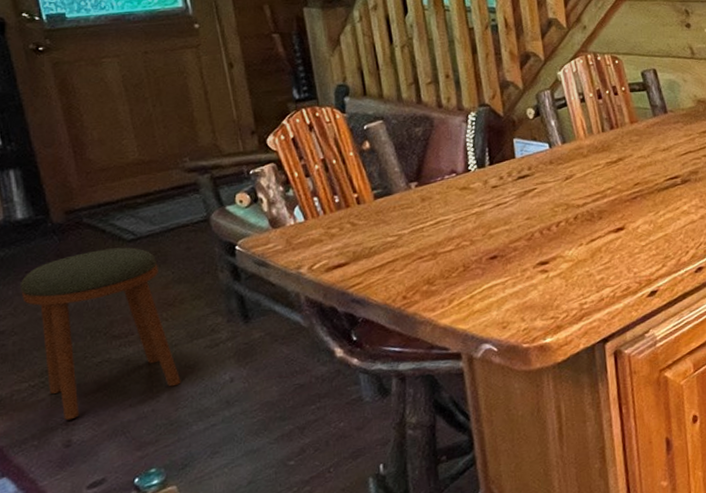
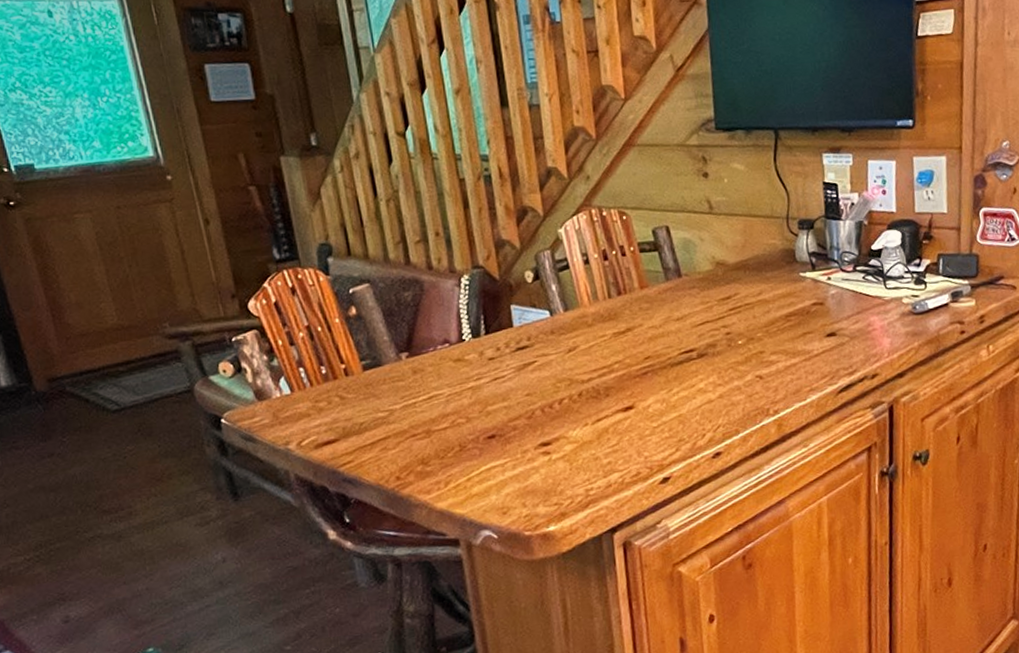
stool: present [21,247,181,421] -> none [9,418,174,596]

